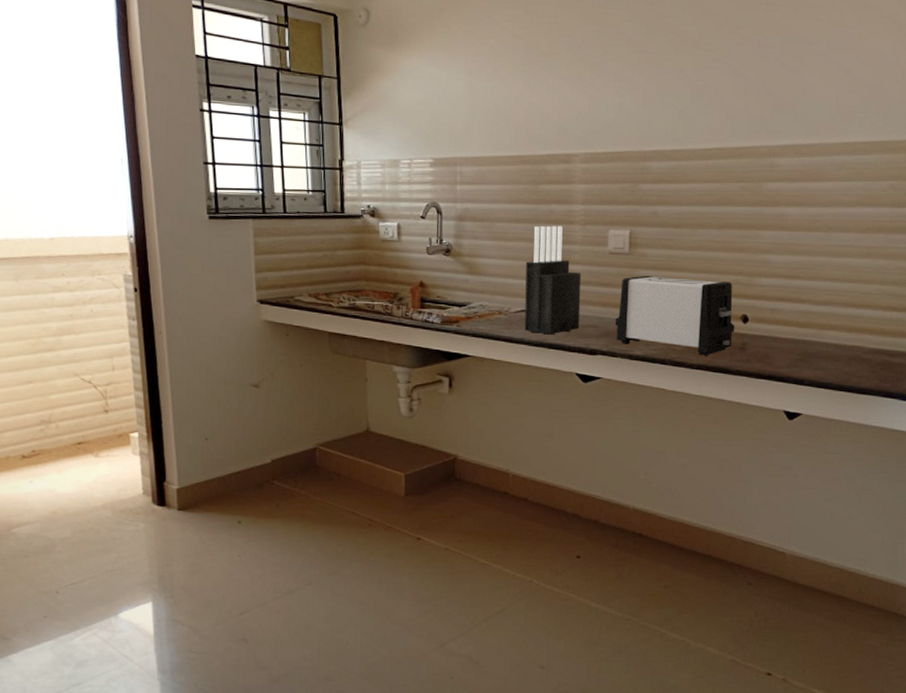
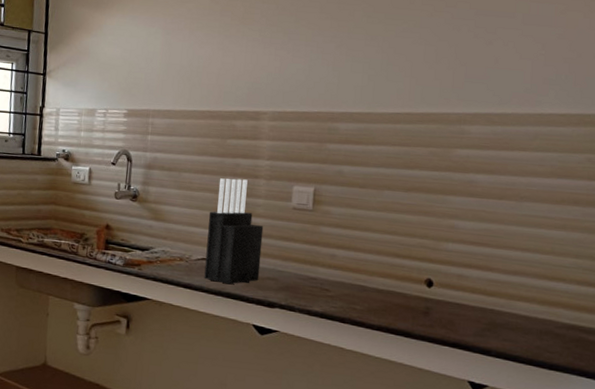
toaster: present [614,275,735,355] -> none [294,232,419,317]

